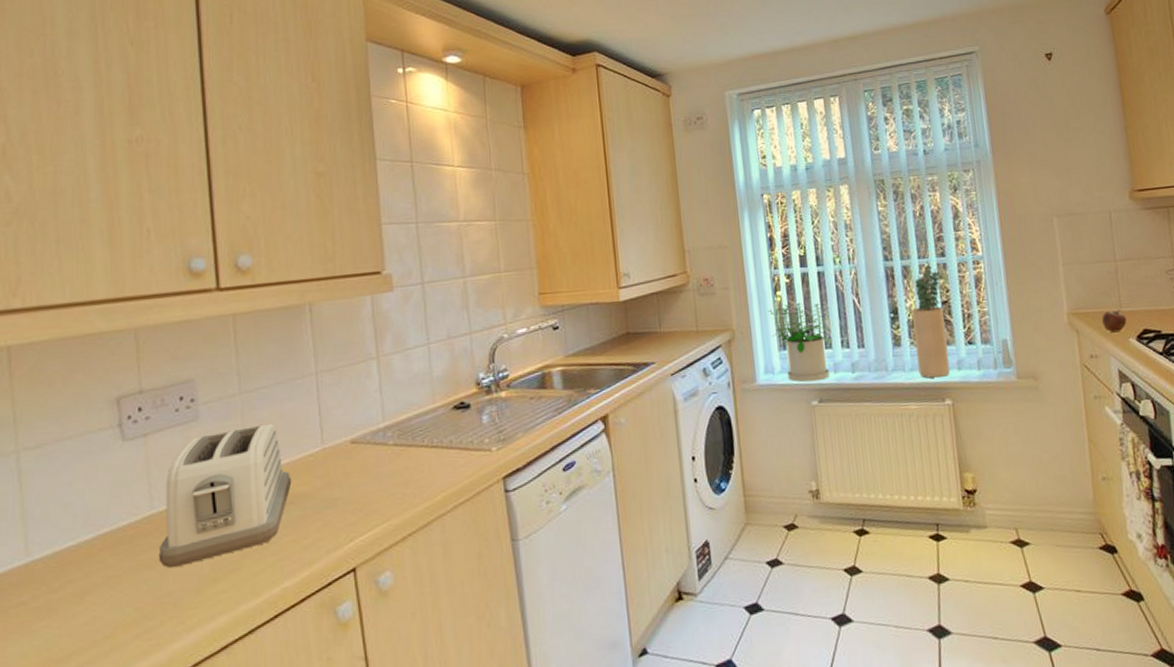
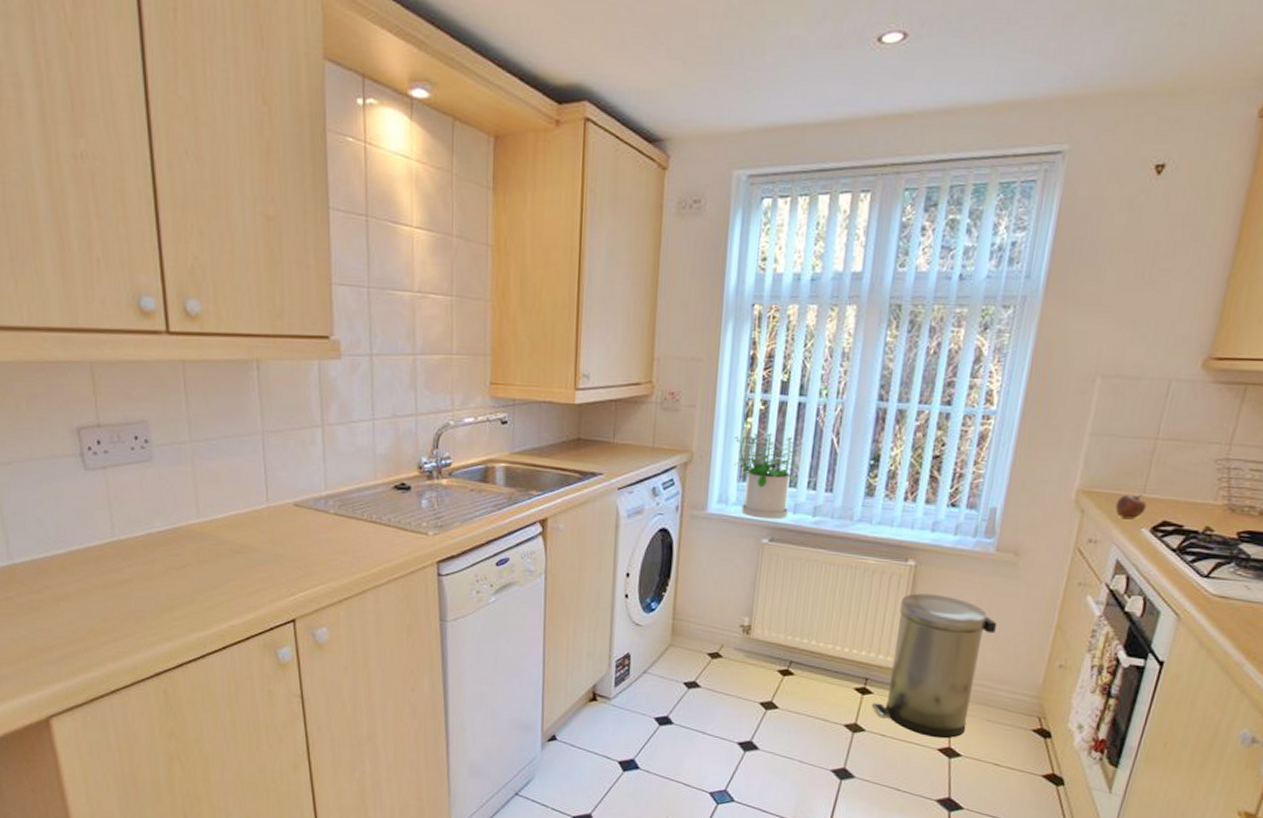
toaster: present [158,423,292,568] -> none [121,474,239,591]
vase: present [912,261,950,379] -> none [886,408,938,538]
pedal bin: none [948,428,1040,574] -> present [871,593,998,739]

